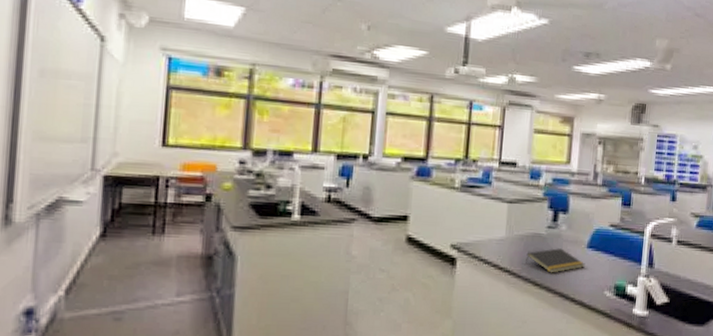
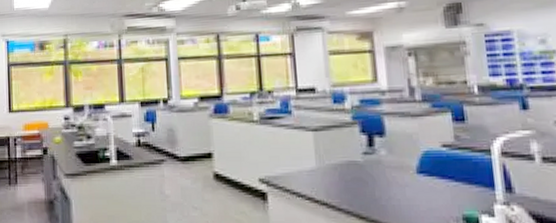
notepad: present [526,248,585,273] -> none [343,176,419,204]

